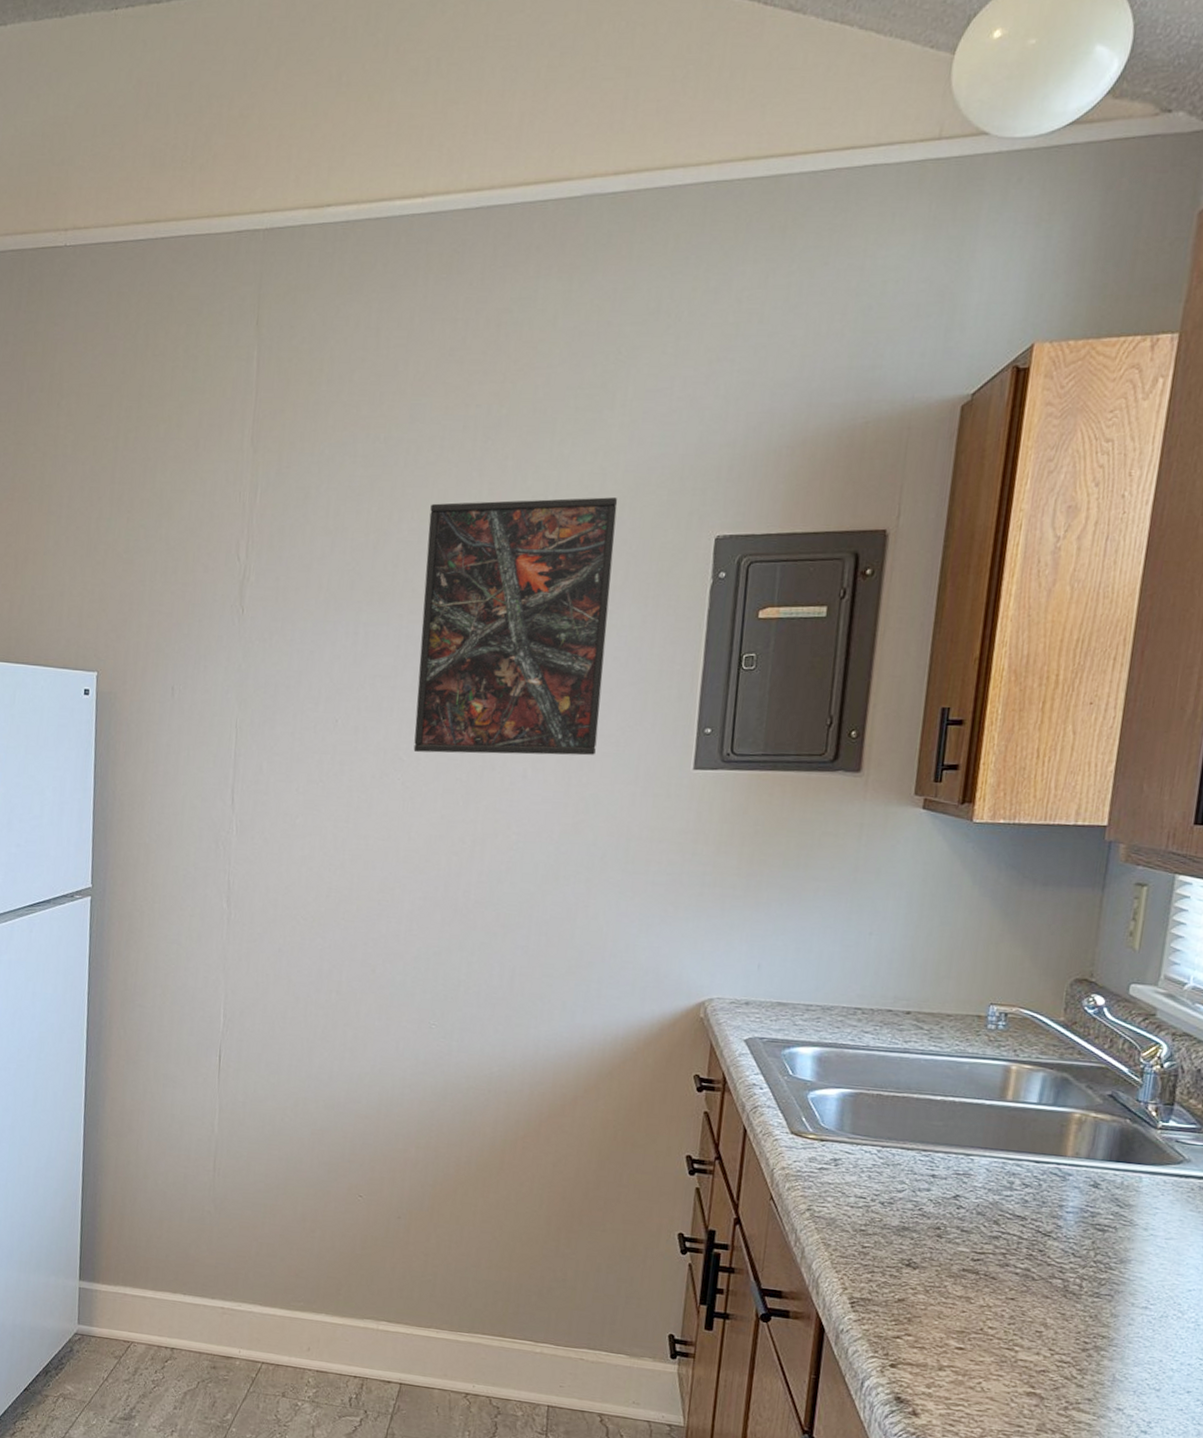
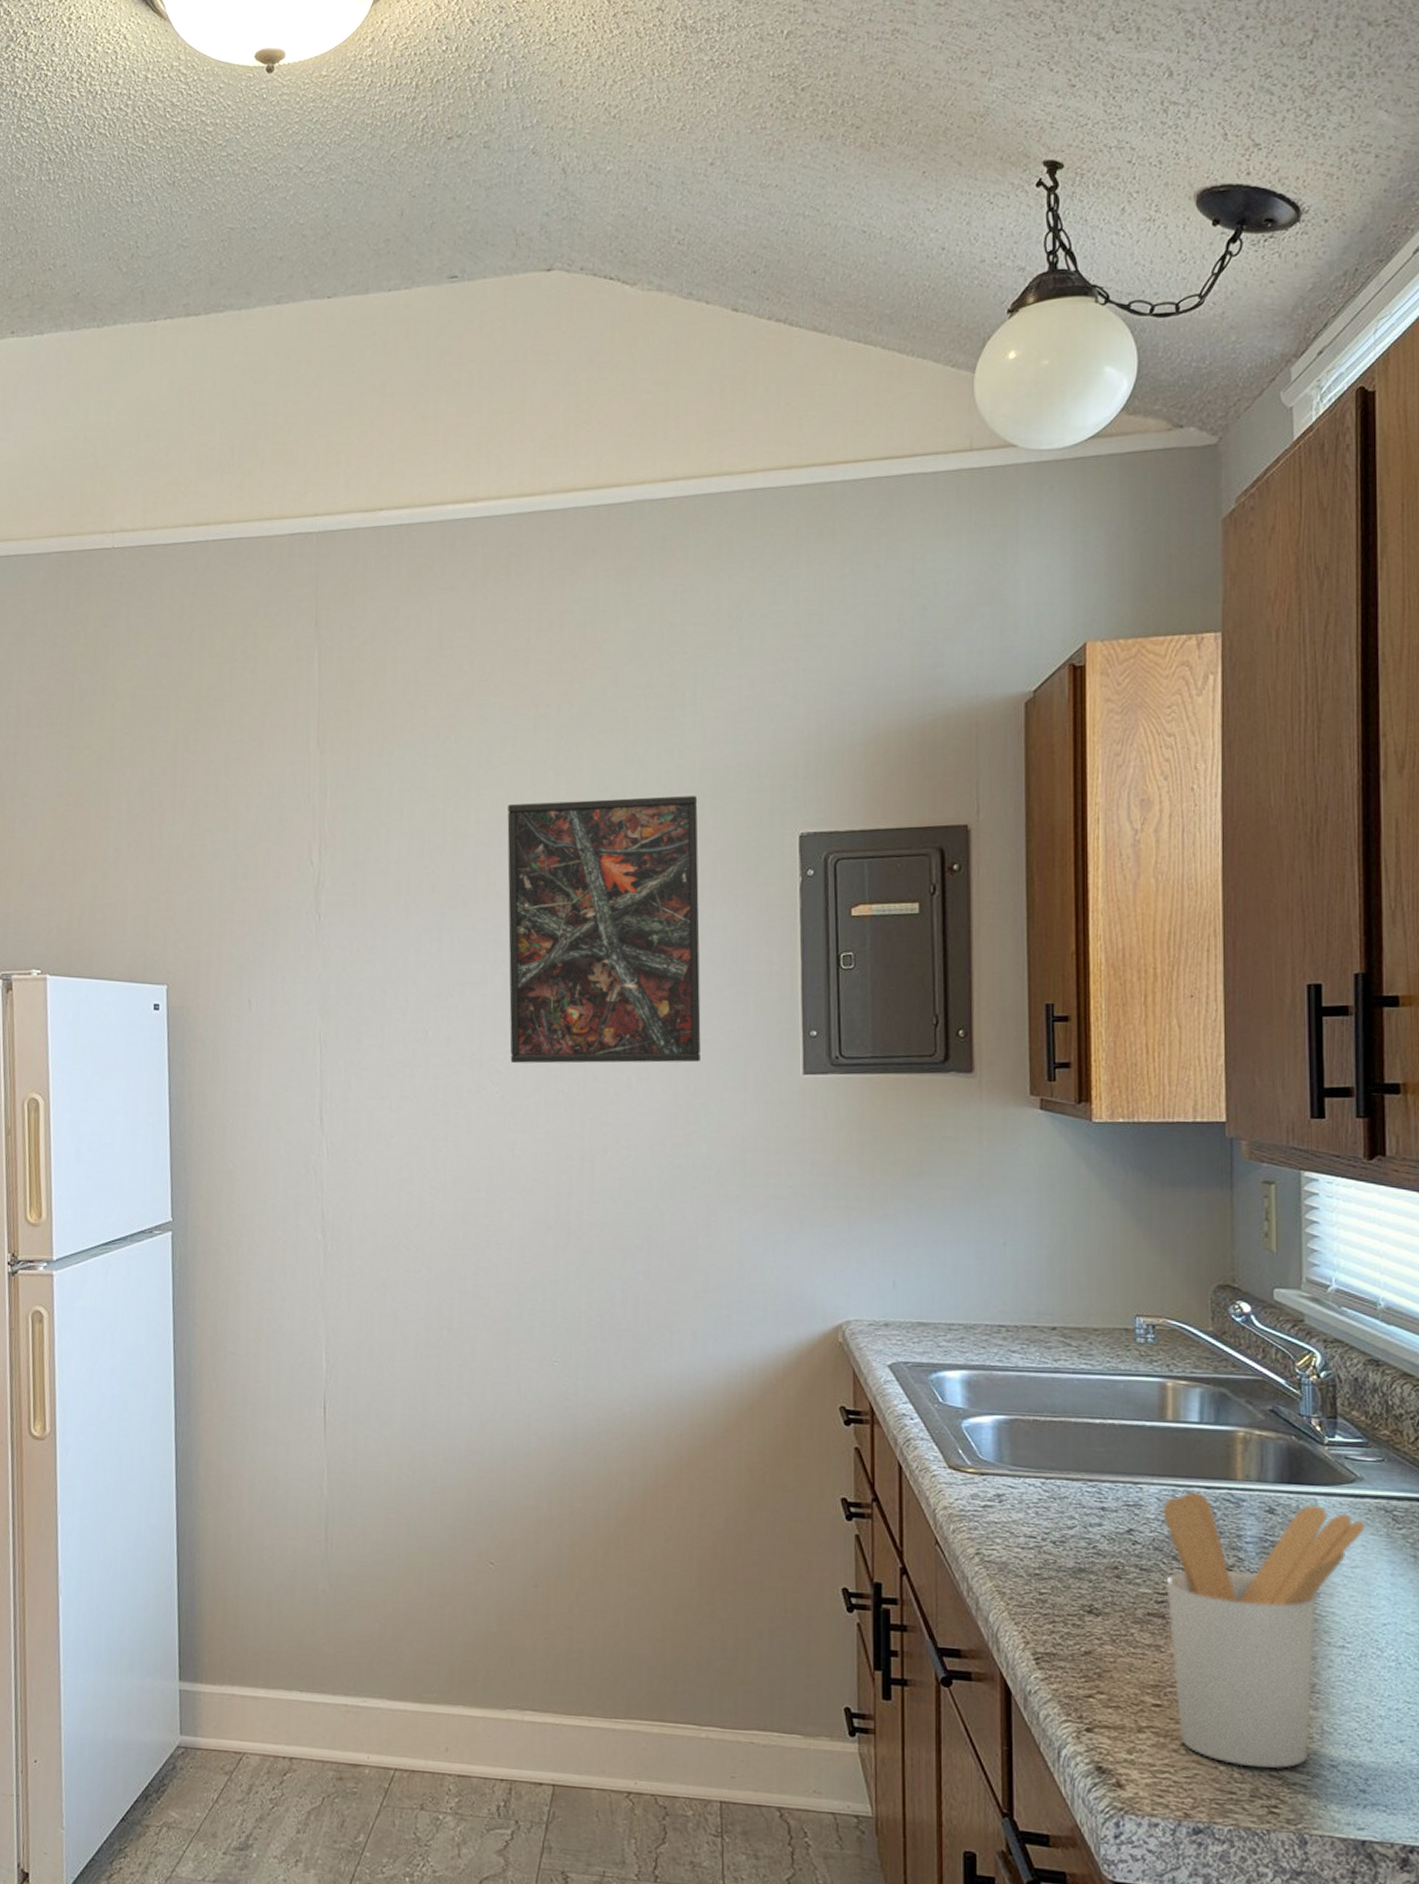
utensil holder: none [977,1164,1186,1408] -> present [1162,1491,1366,1769]

